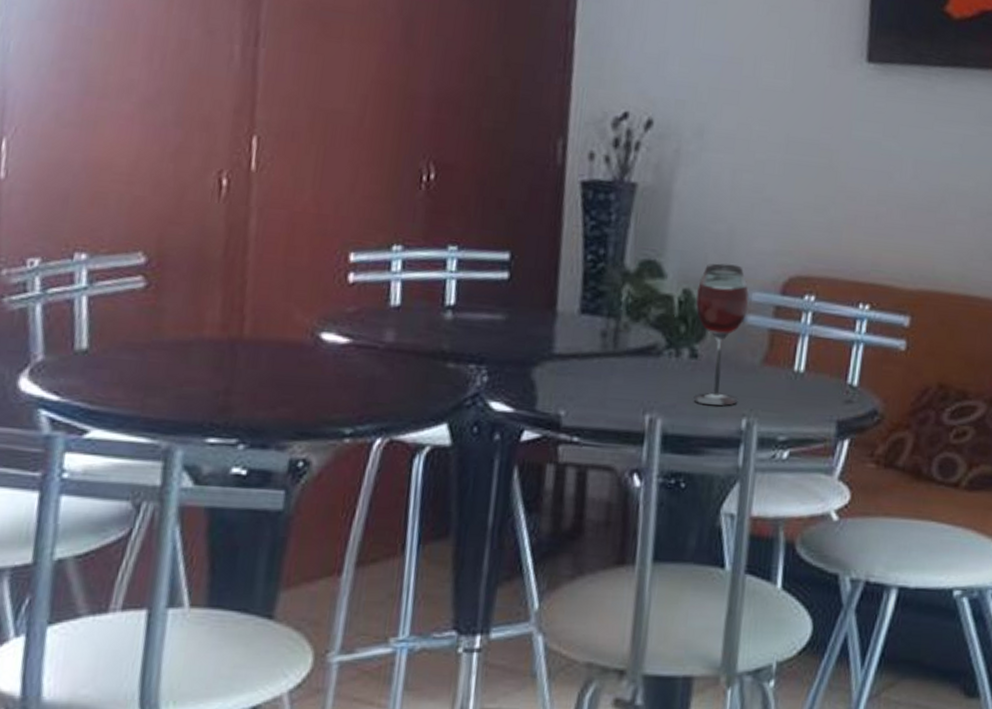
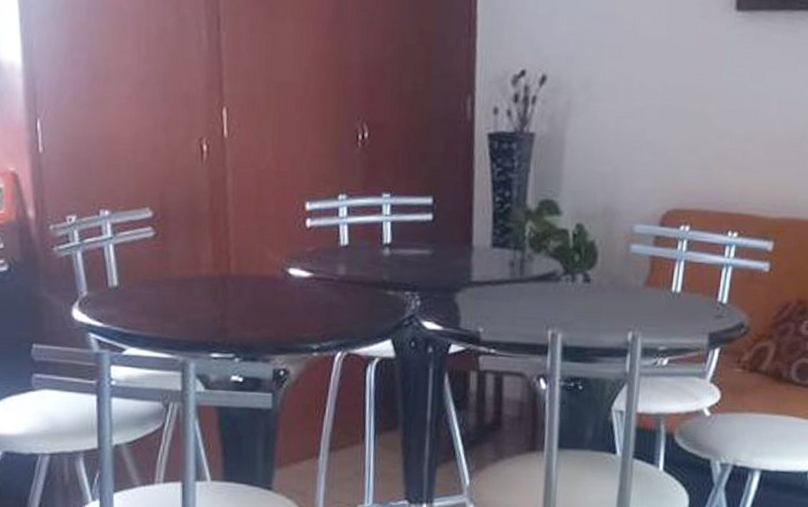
wineglass: present [693,263,750,406] -> none [587,200,633,322]

